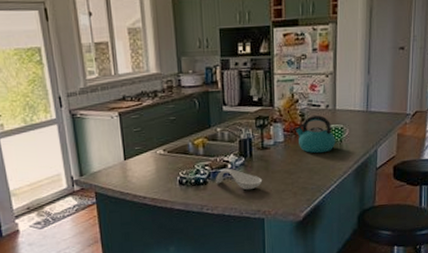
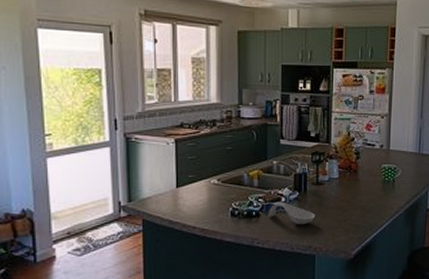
kettle: present [295,114,336,154] -> none [349,153,389,192]

